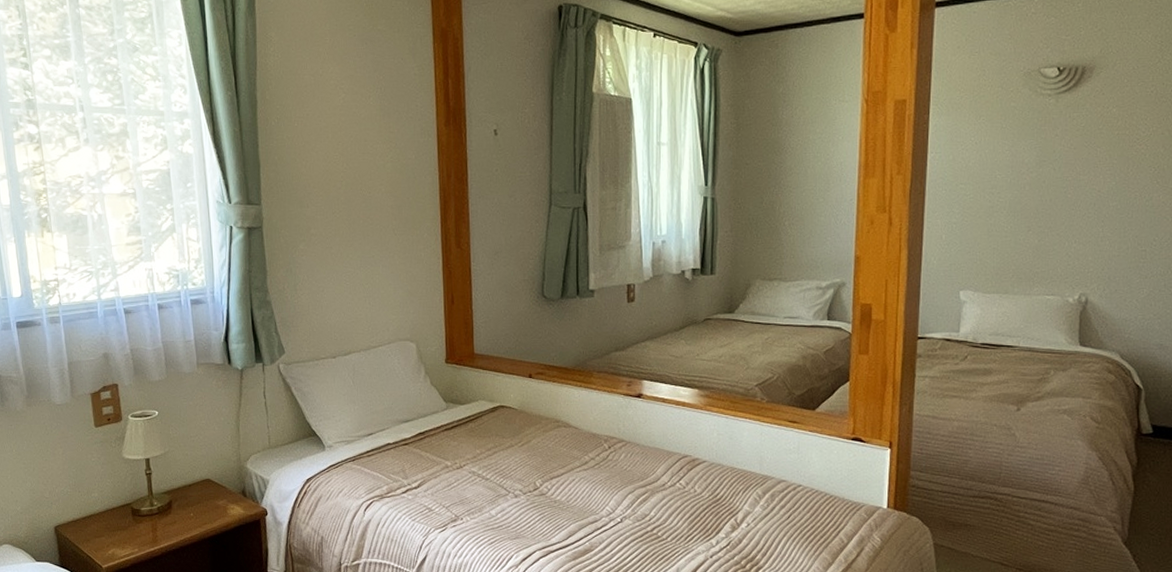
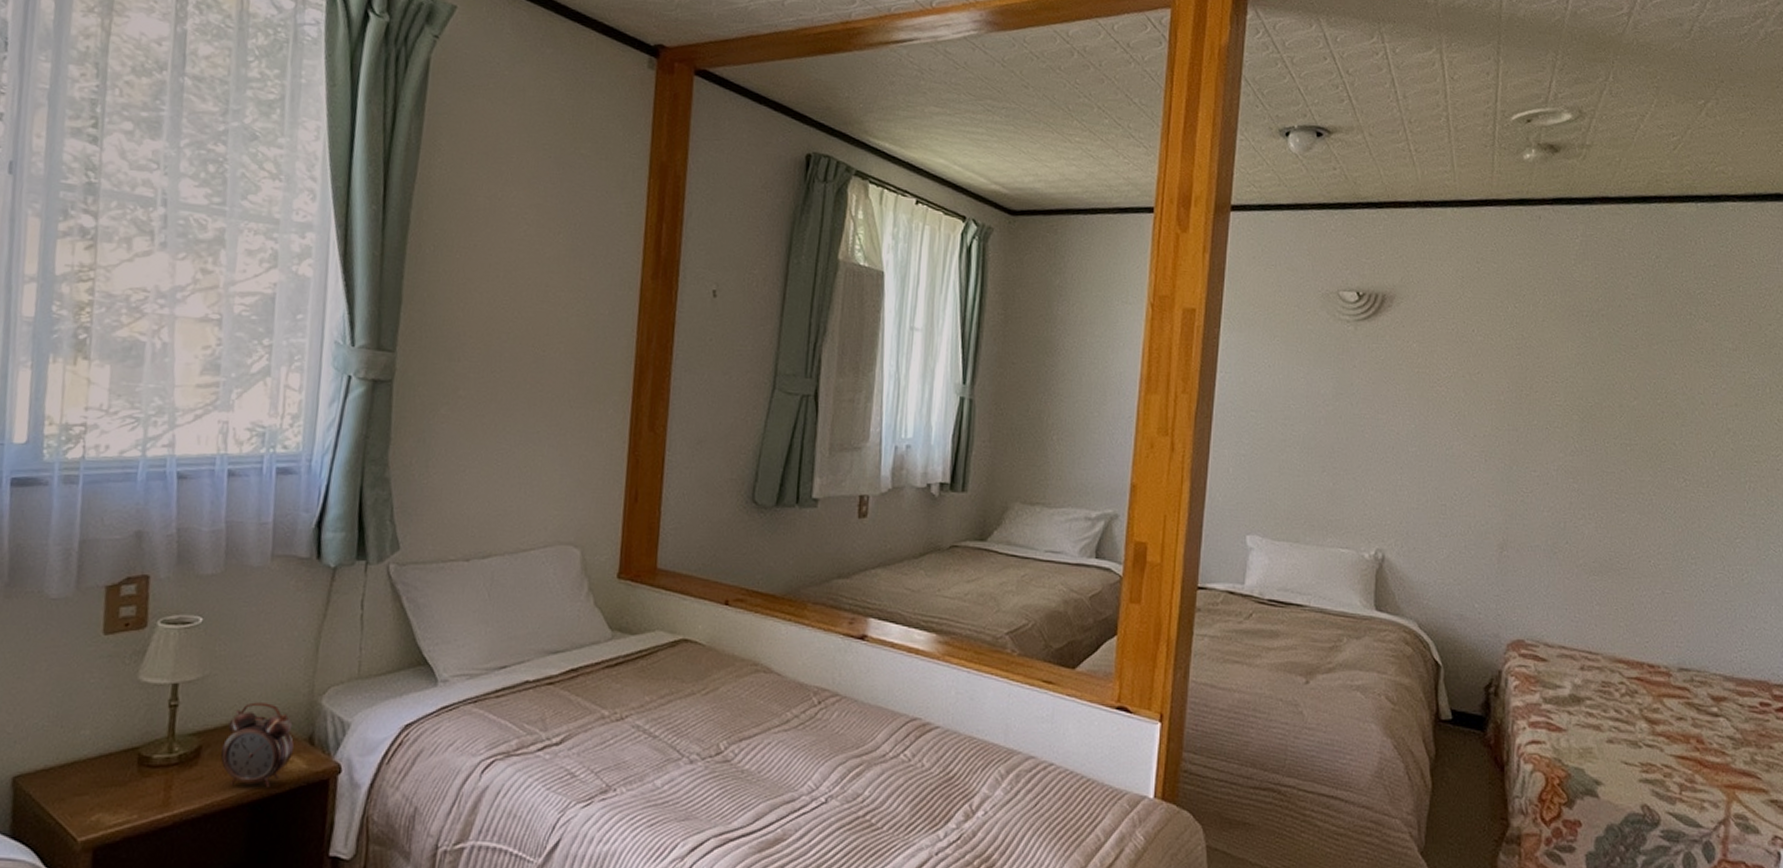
alarm clock: none [185,469,233,528] -> present [221,702,294,789]

